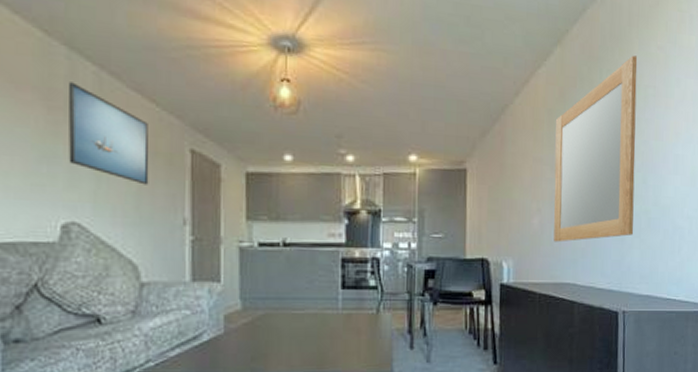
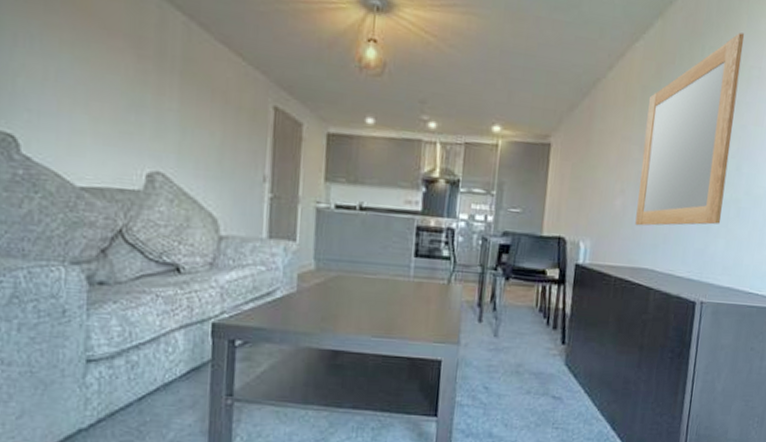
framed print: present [67,82,150,185] -> none [156,31,234,140]

